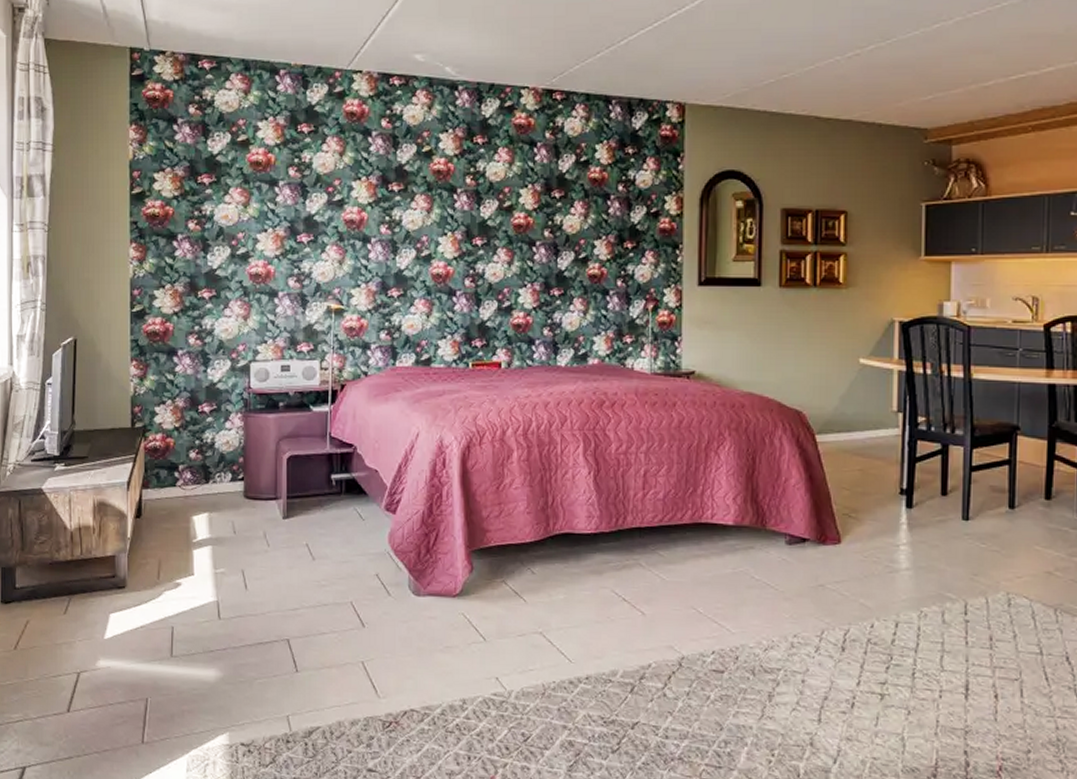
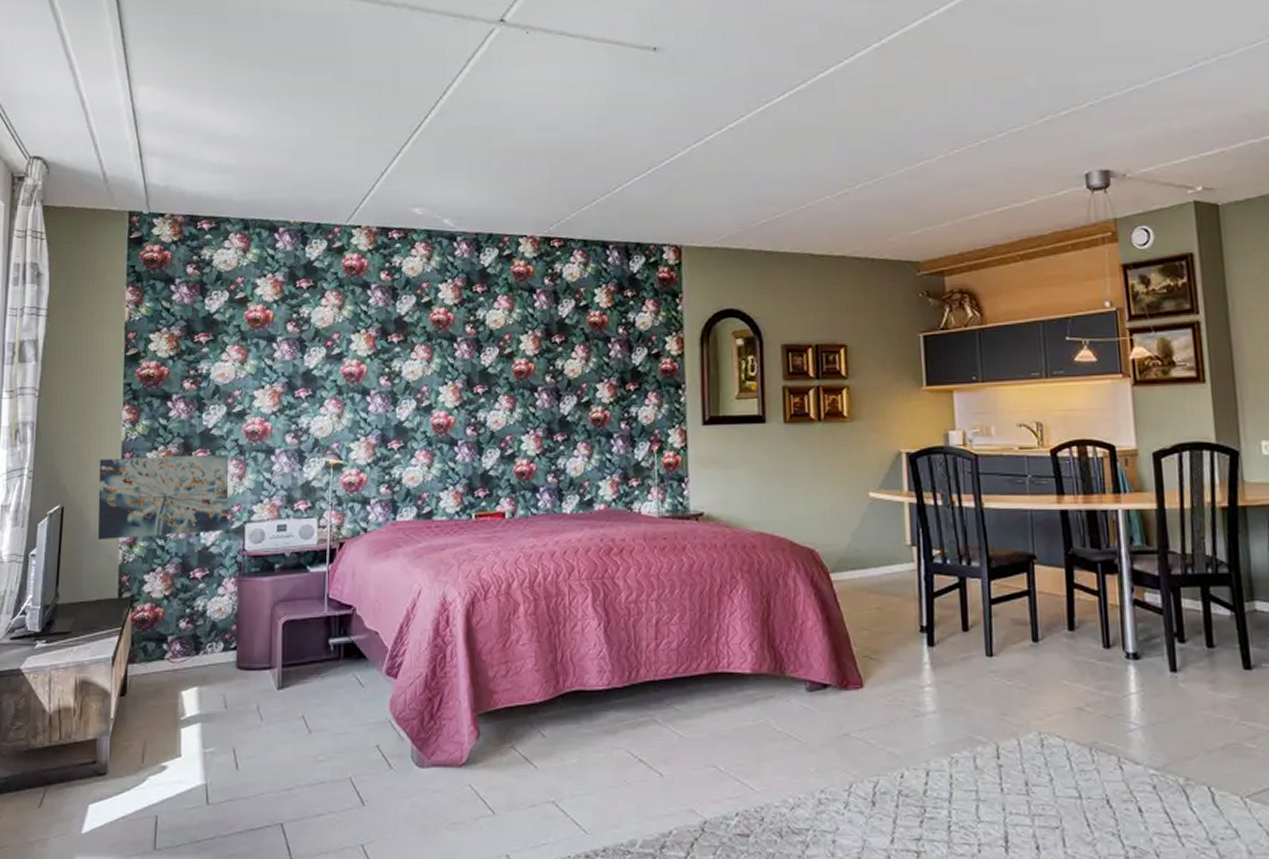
wall art: none [109,294,234,373] -> present [97,453,229,541]

